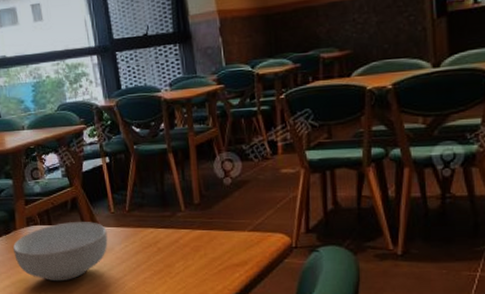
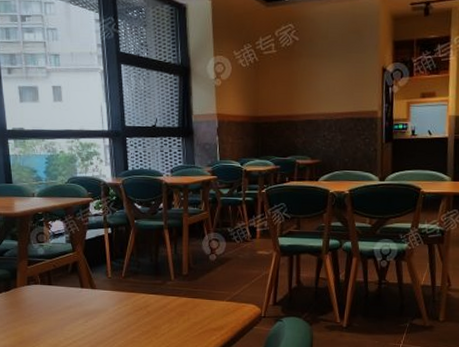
cereal bowl: present [13,222,108,282] -> none [12,284,103,337]

